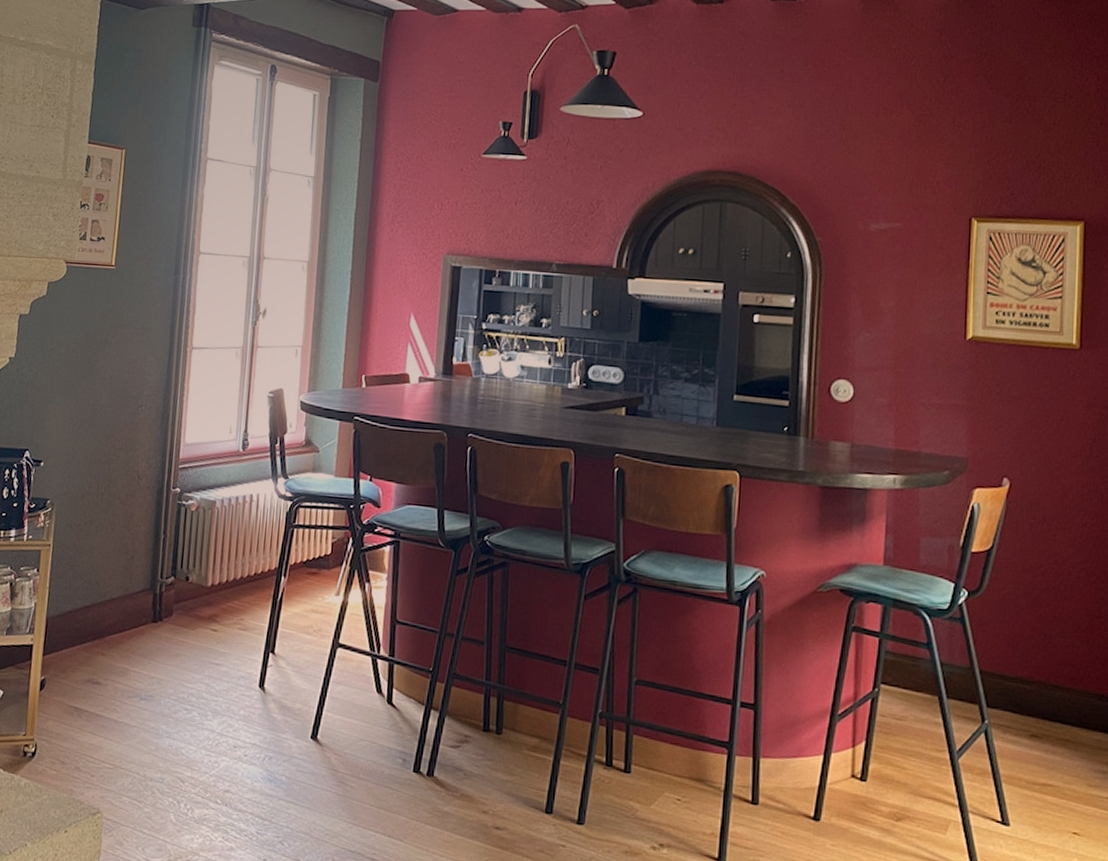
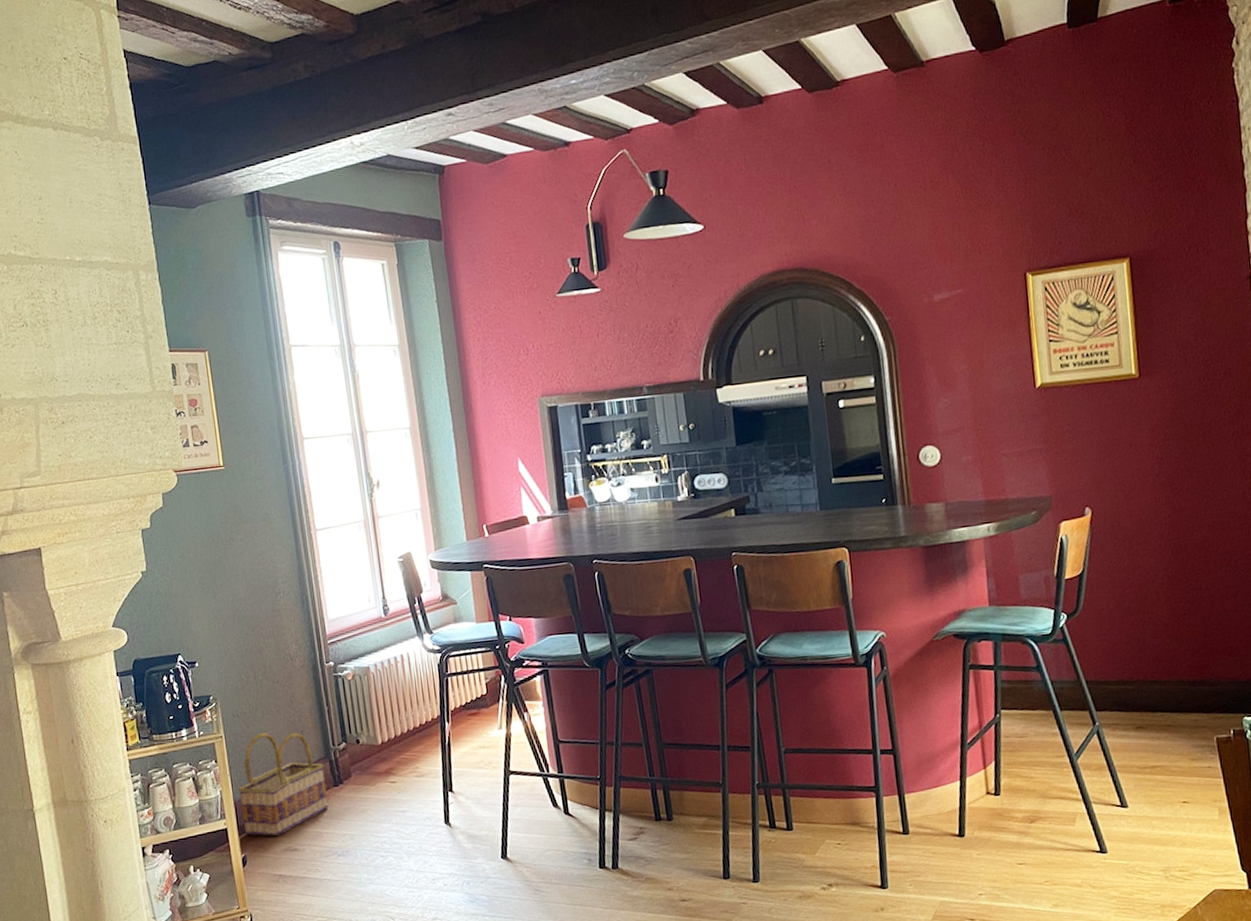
basket: none [50,549,147,664] -> present [238,732,329,836]

